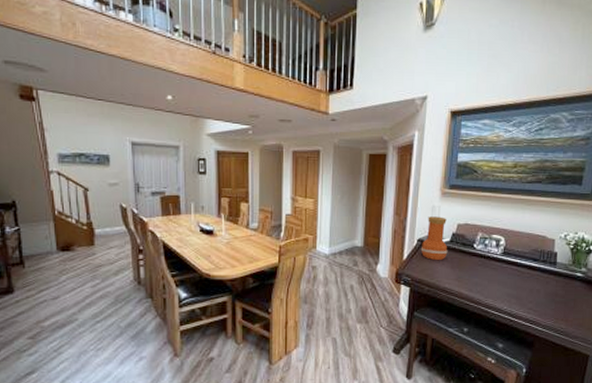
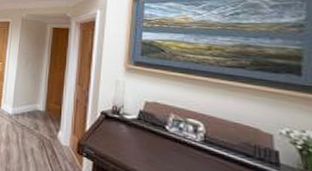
vase: present [420,216,448,260] -> none [104,90,135,138]

